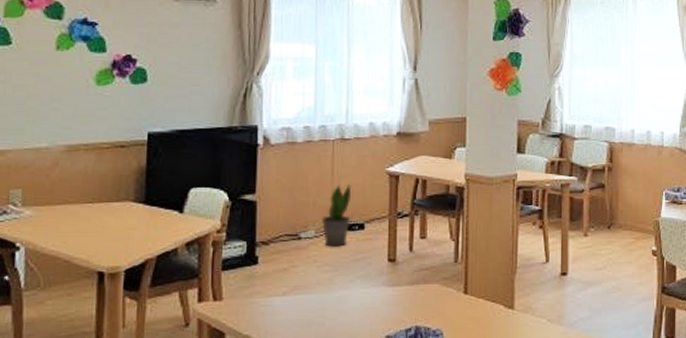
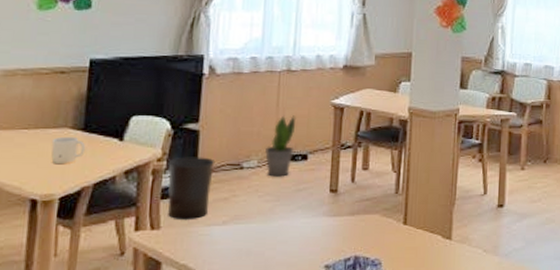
mug: none [115,209,148,238] -> present [51,136,86,165]
waste bin: none [227,228,274,292] -> present [168,157,216,221]

